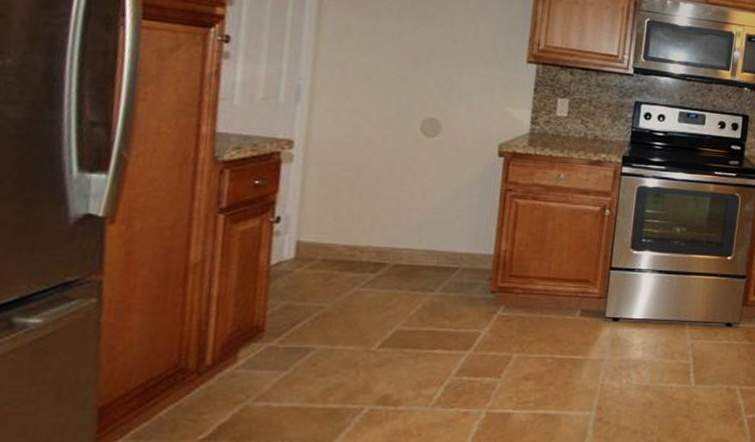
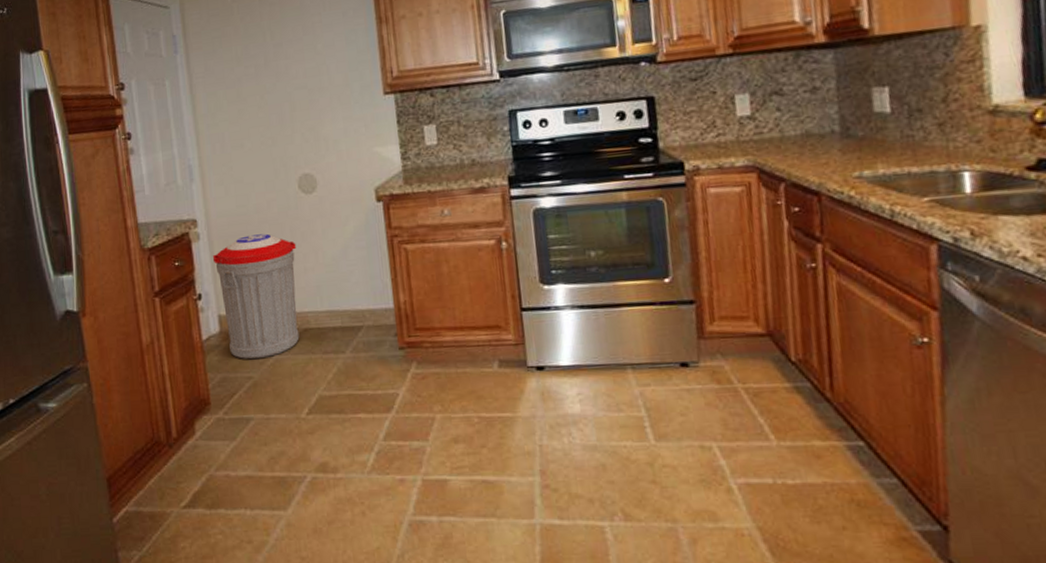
trash can: none [302,166,405,290] -> present [212,233,300,360]

